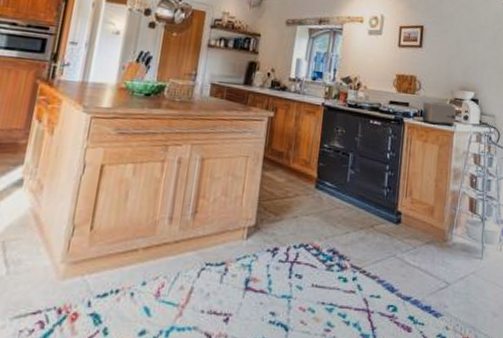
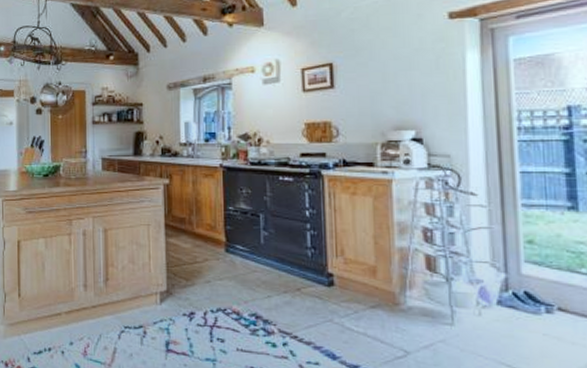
toaster: present [421,101,456,126] -> none [344,146,392,174]

